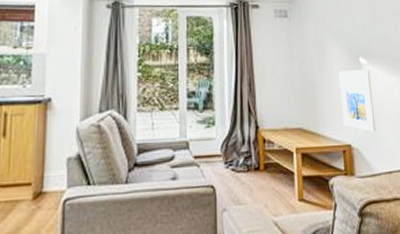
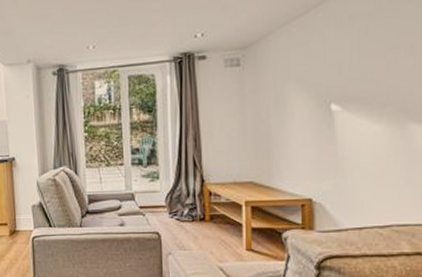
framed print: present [339,70,376,132] -> none [302,117,346,186]

